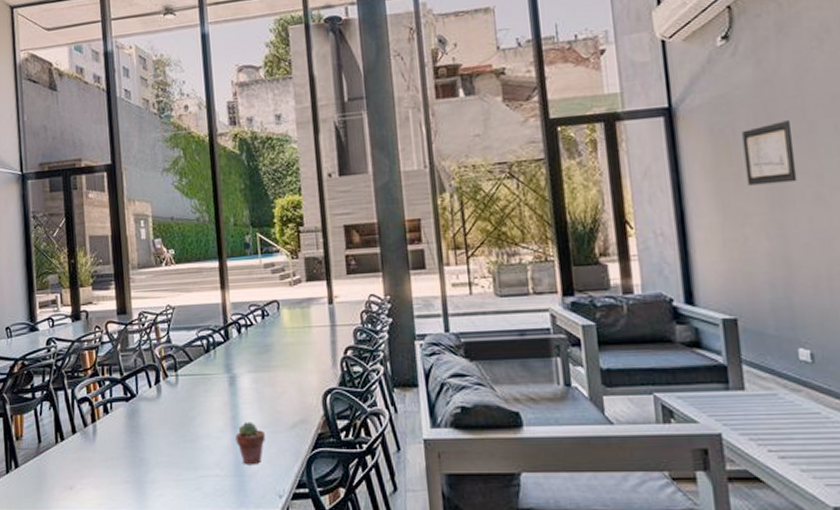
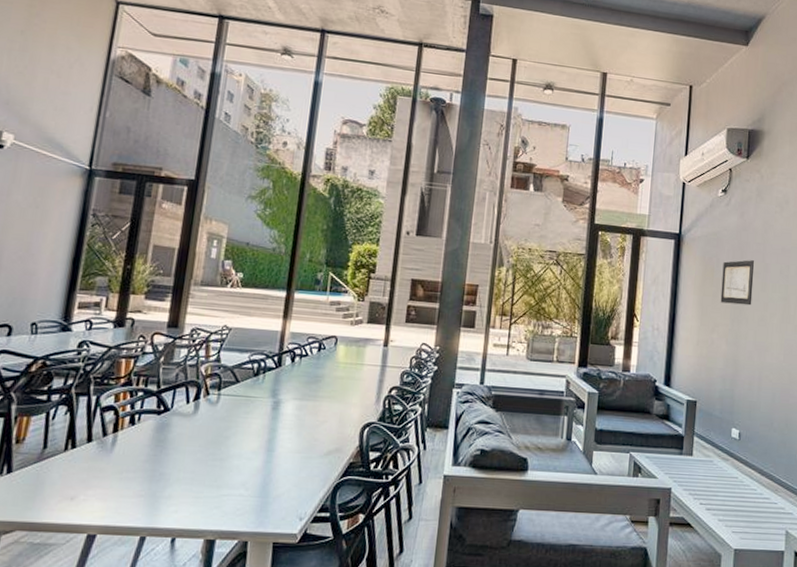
potted succulent: present [235,422,265,465] -> none [267,446,298,488]

